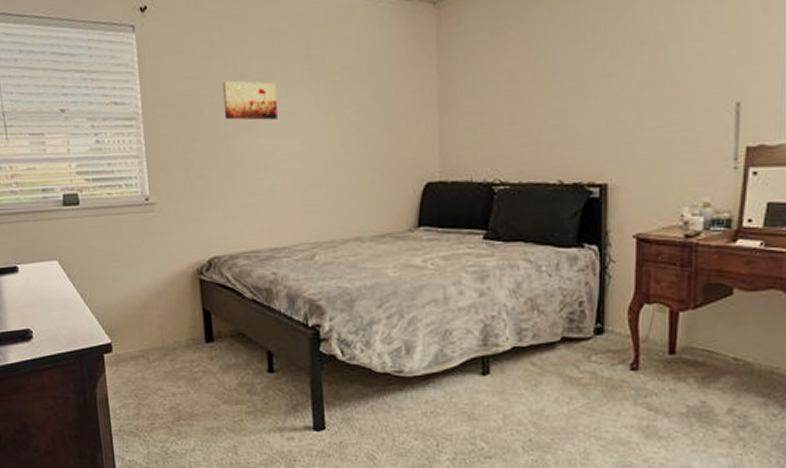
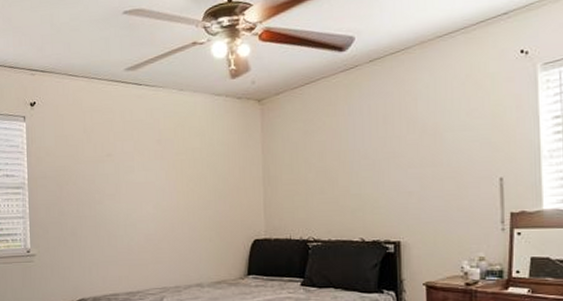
wall art: present [222,80,278,121] -> none [92,158,135,190]

